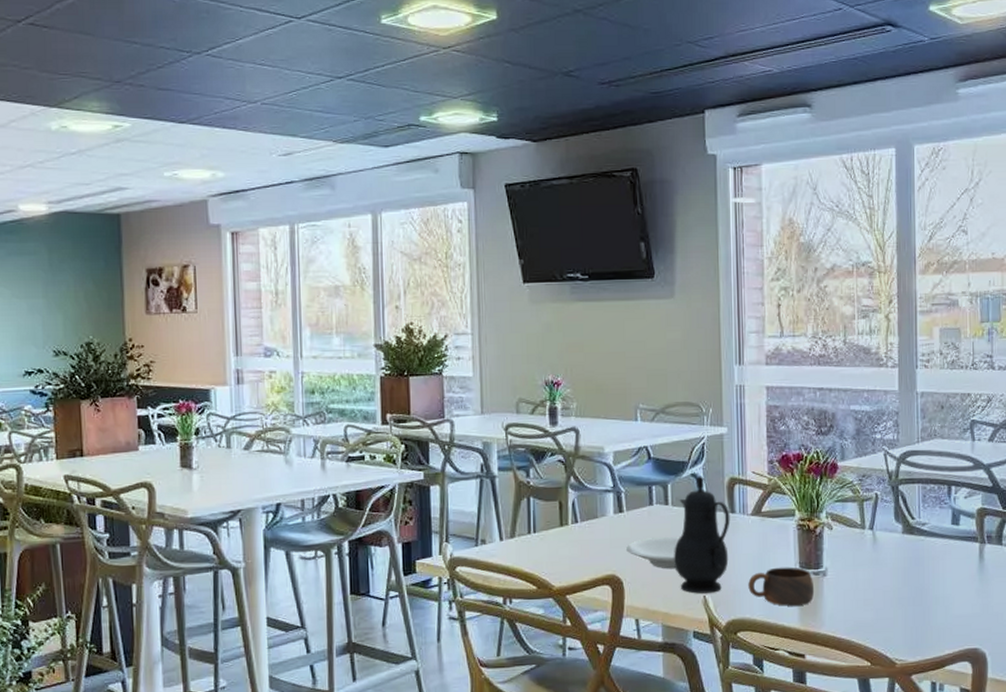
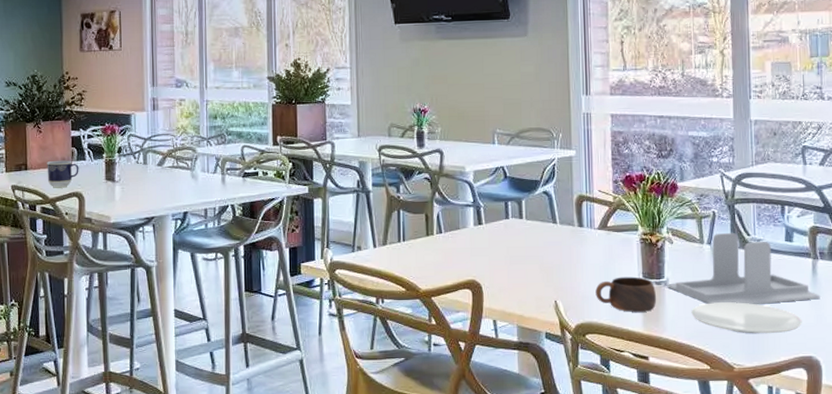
cup: none [107,444,148,478] -> present [47,160,79,188]
saucer: present [625,537,680,569] -> none [484,247,533,276]
coffeepot: present [673,476,730,593] -> none [527,193,579,299]
napkin holder: none [826,516,987,595] -> present [667,232,820,305]
plate: none [851,592,968,627] -> present [691,302,802,334]

